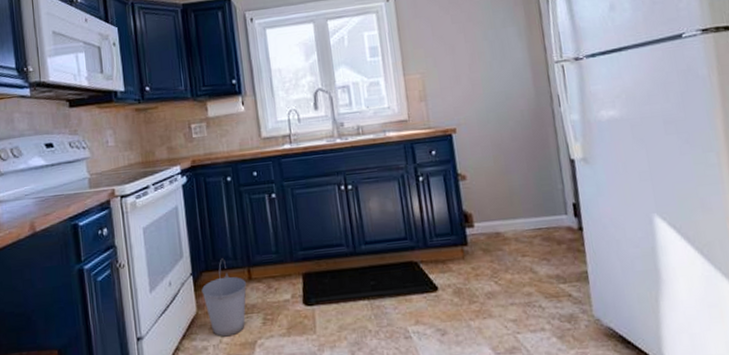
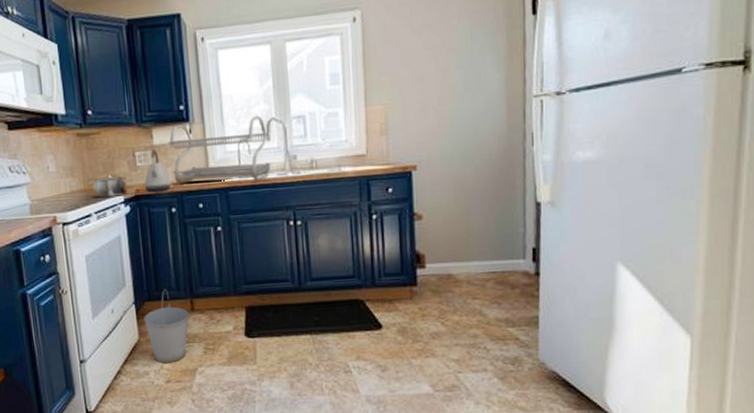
cooking pot: none [144,144,189,170] -> present [87,172,133,198]
kettle: none [199,121,226,164] -> present [144,149,172,194]
dish rack: none [222,87,320,153] -> present [168,116,271,184]

